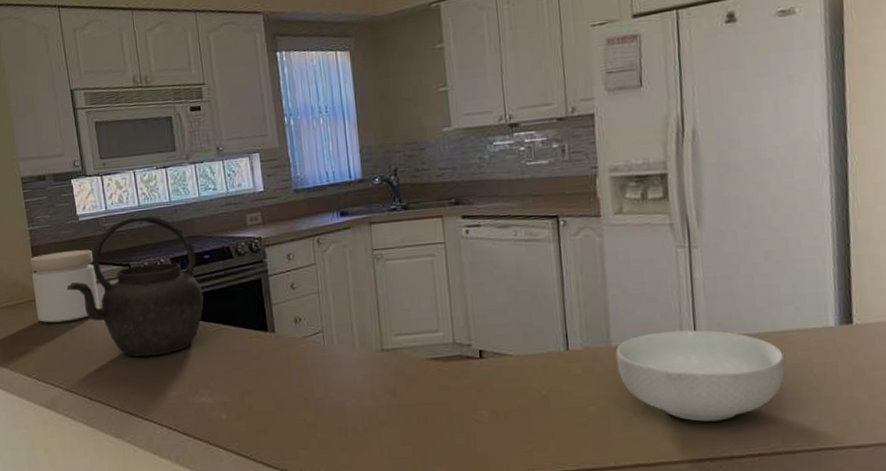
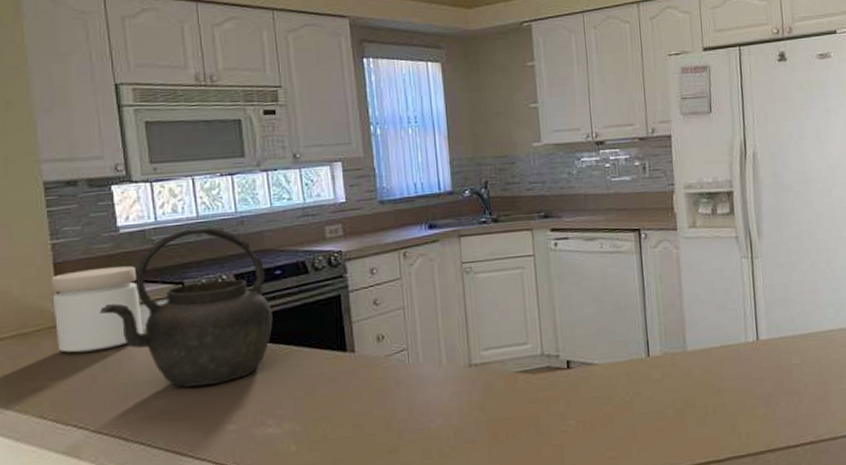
cereal bowl: present [615,330,785,422] -> none [691,332,829,417]

